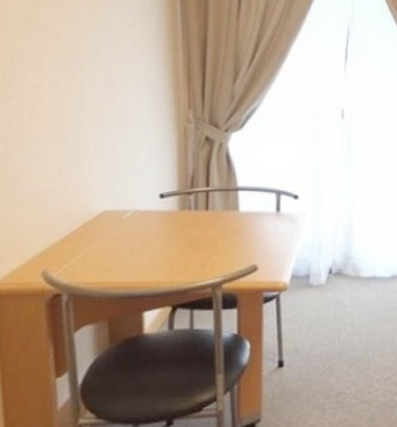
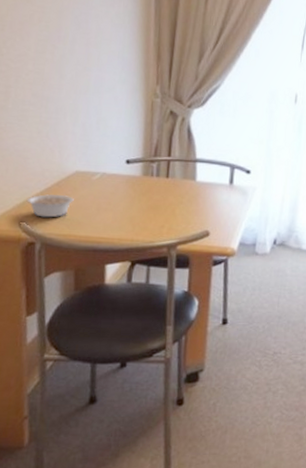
legume: none [49,237,103,265] -> present [26,194,74,218]

